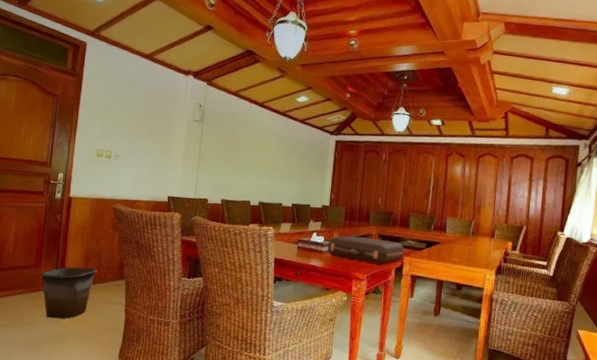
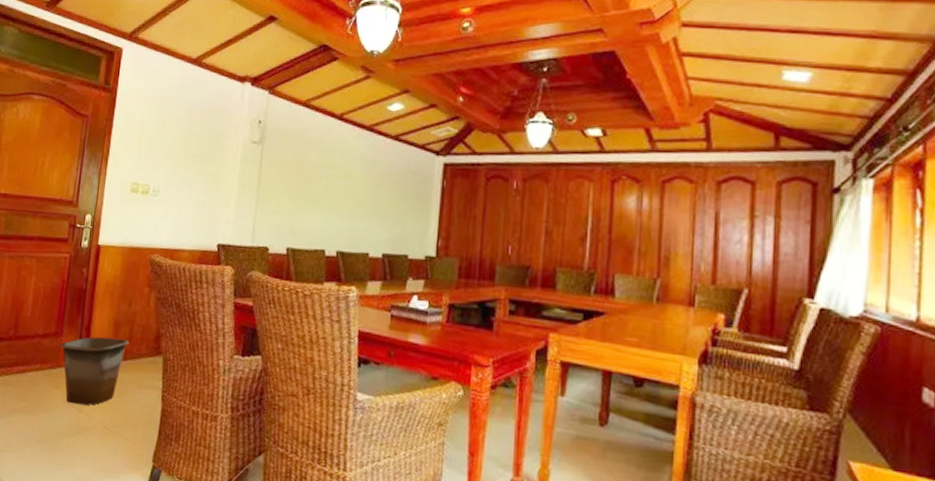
briefcase: present [327,235,404,265] -> none [433,300,549,345]

